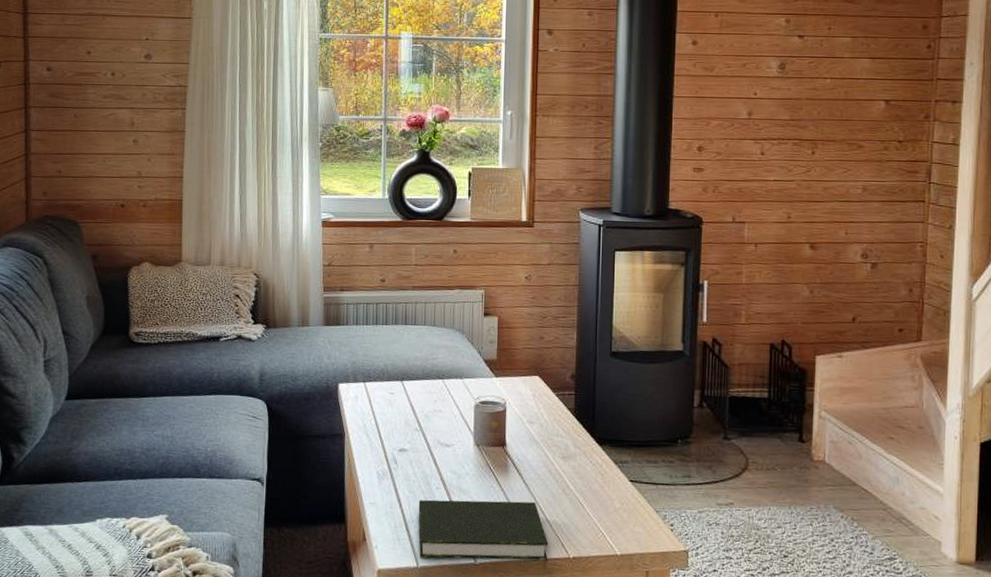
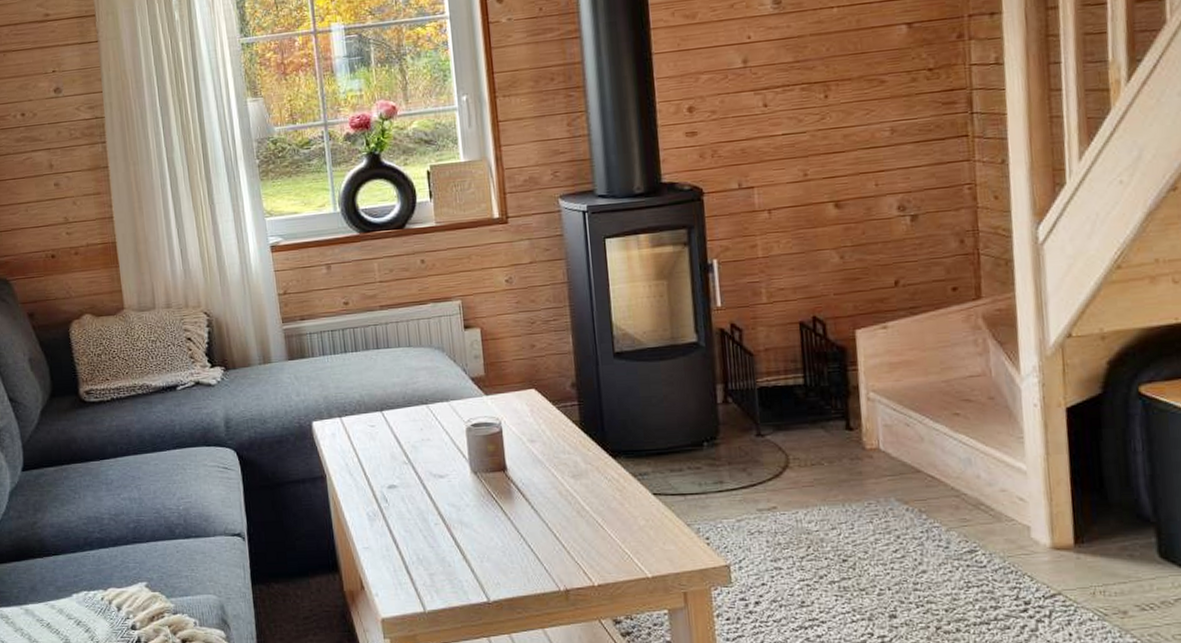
book: present [418,499,549,561] -> none [417,529,570,602]

